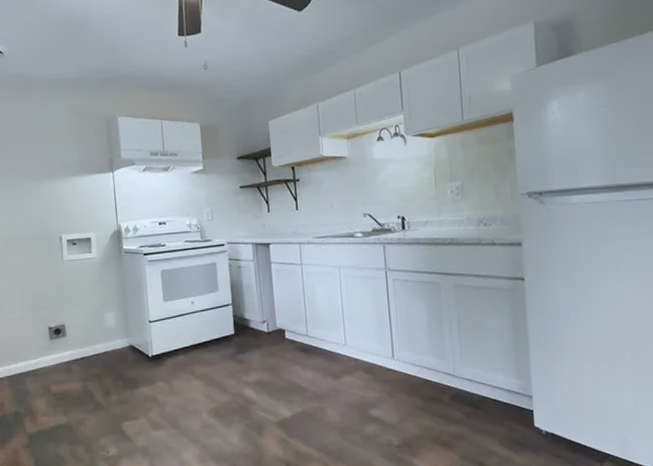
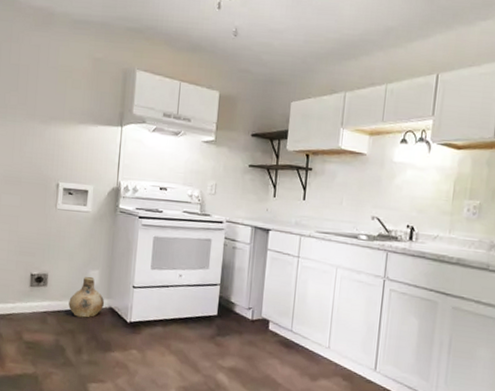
ceramic jug: none [89,319,125,361] -> present [68,276,105,318]

